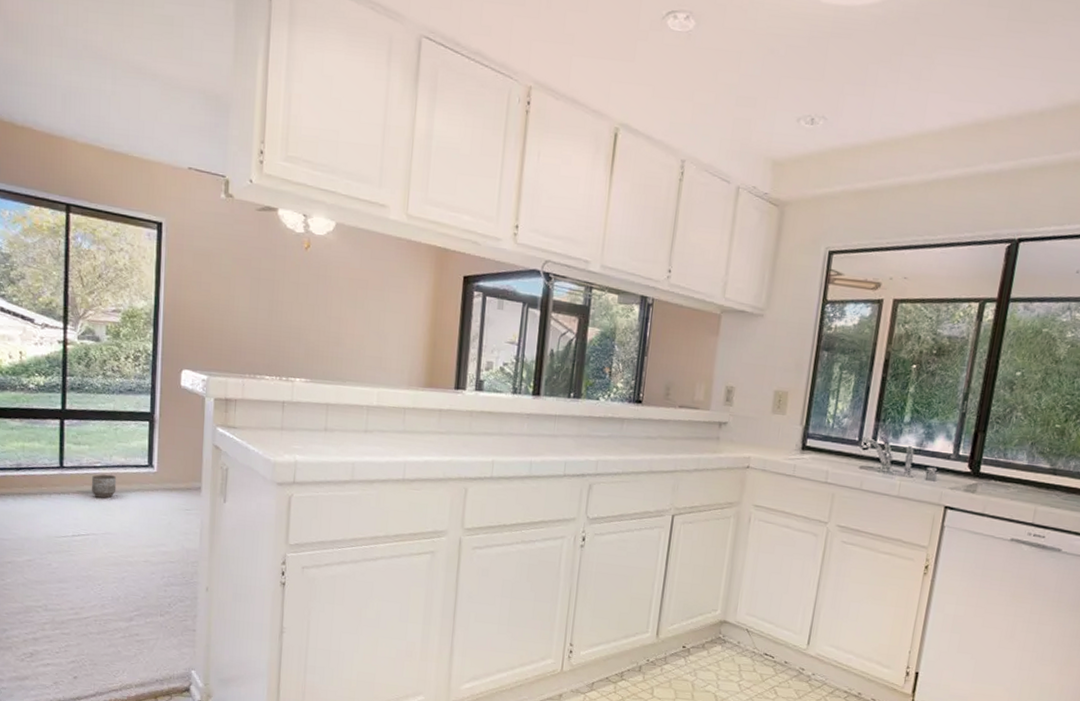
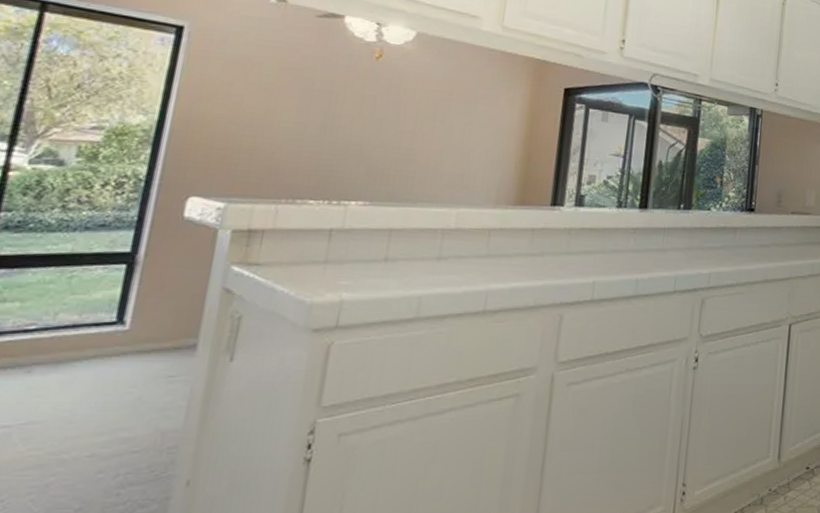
planter: present [91,474,117,499] -> none [12,339,61,373]

